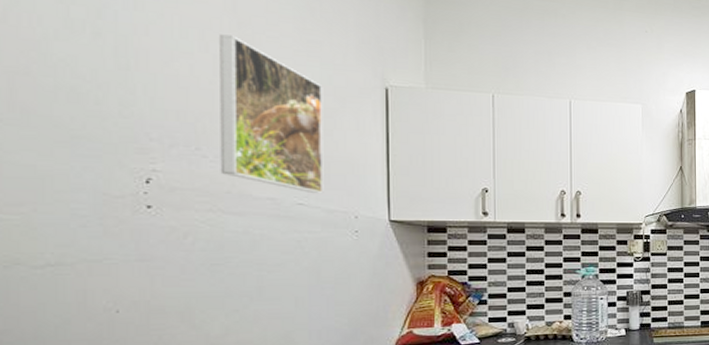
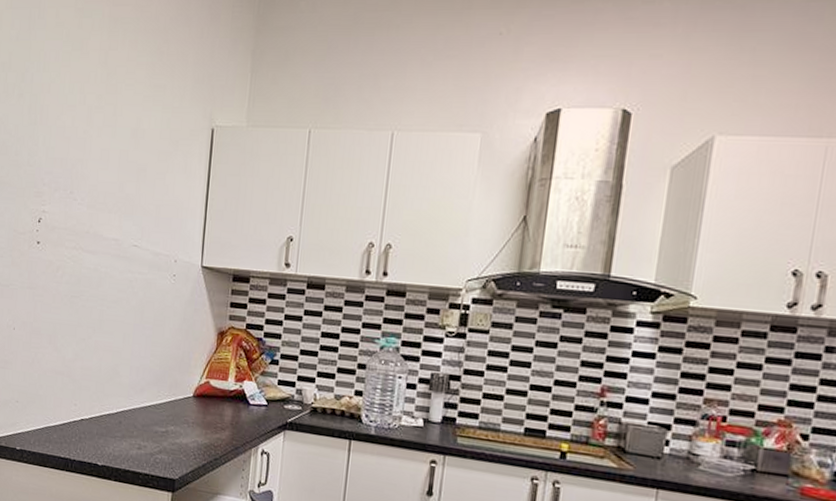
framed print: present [220,34,324,194] -> none [84,86,162,237]

